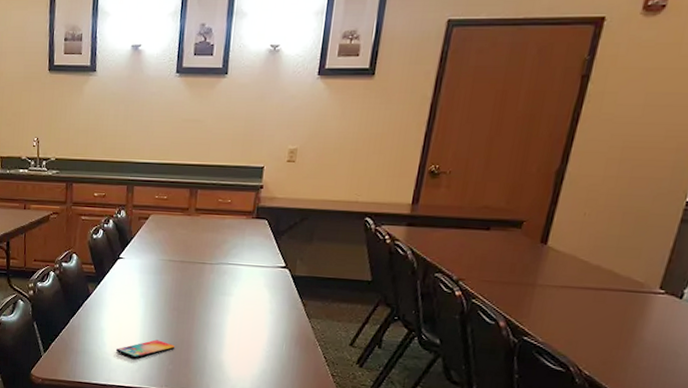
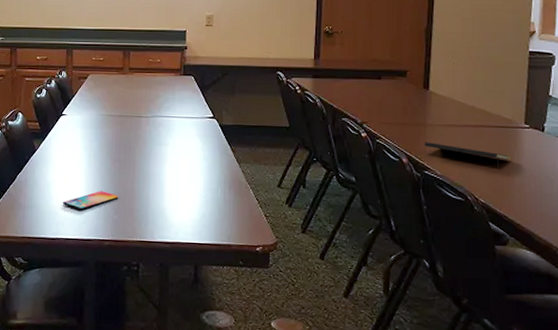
notepad: none [529,304,633,337] -> present [425,142,510,167]

